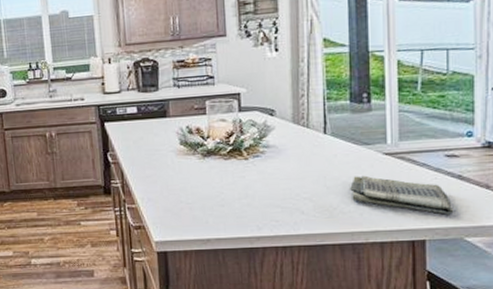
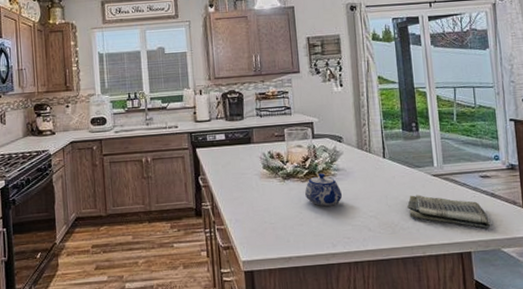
teapot: none [227,150,271,187] -> present [304,173,342,207]

